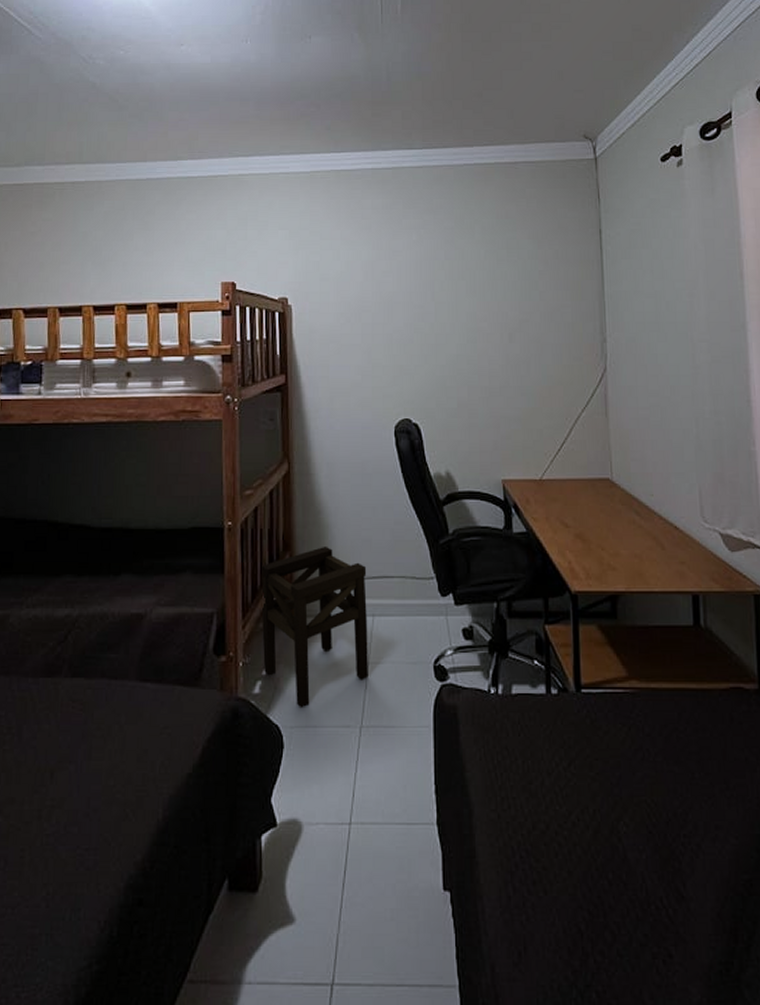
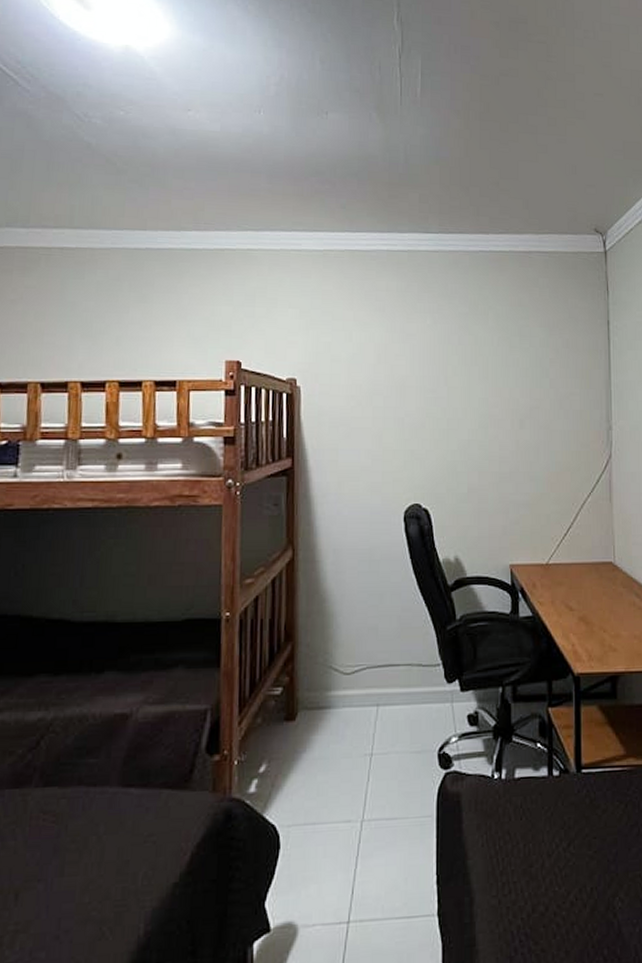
stool: present [260,545,368,708] -> none [260,635,372,806]

